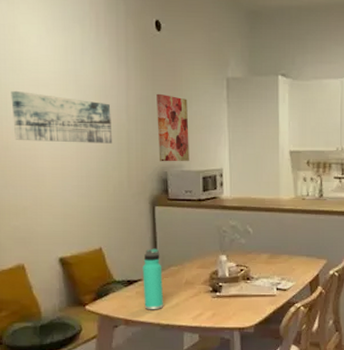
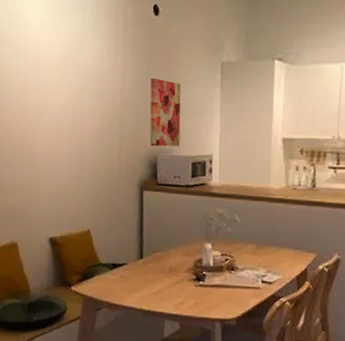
wall art: present [11,90,113,144] -> none [14,74,106,127]
thermos bottle: present [142,248,164,310] -> none [127,233,147,295]

